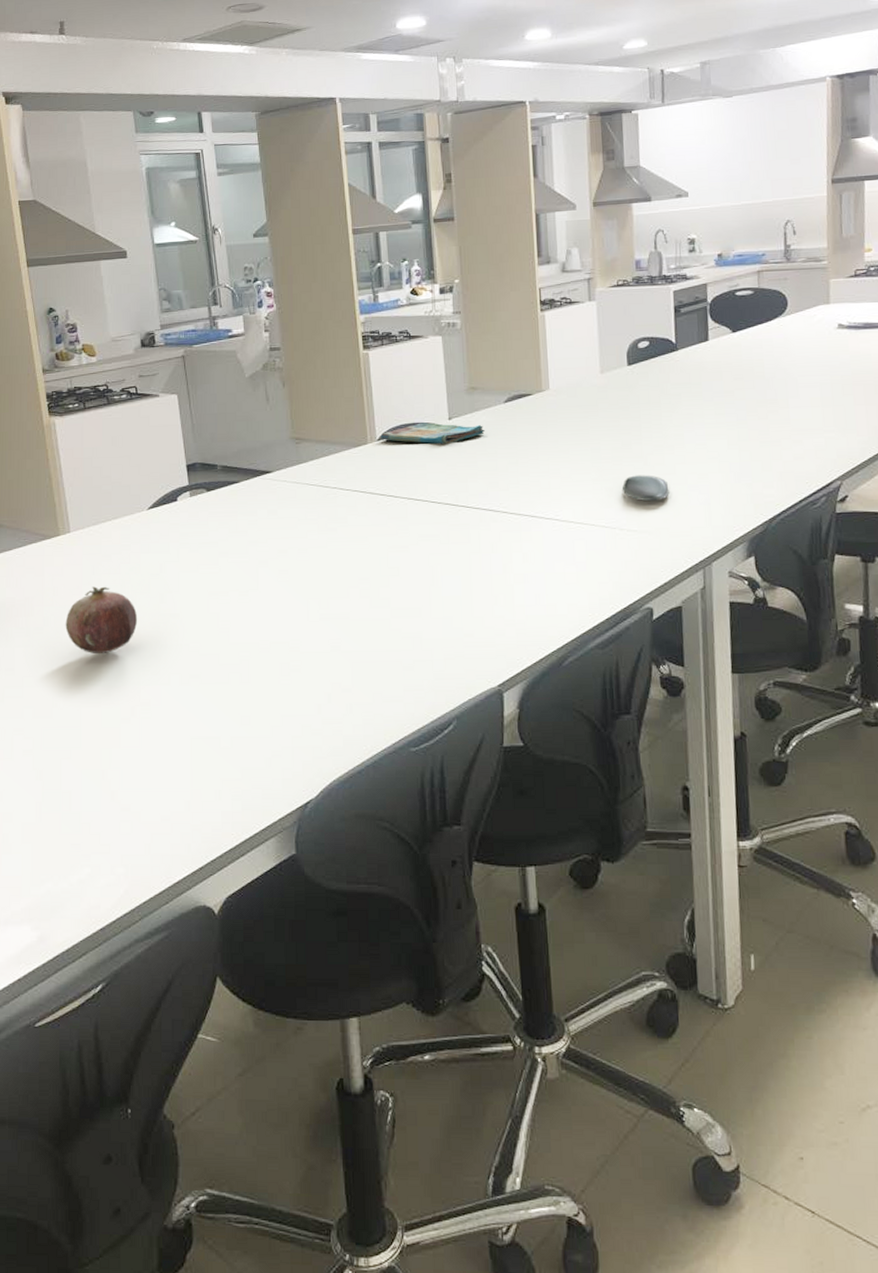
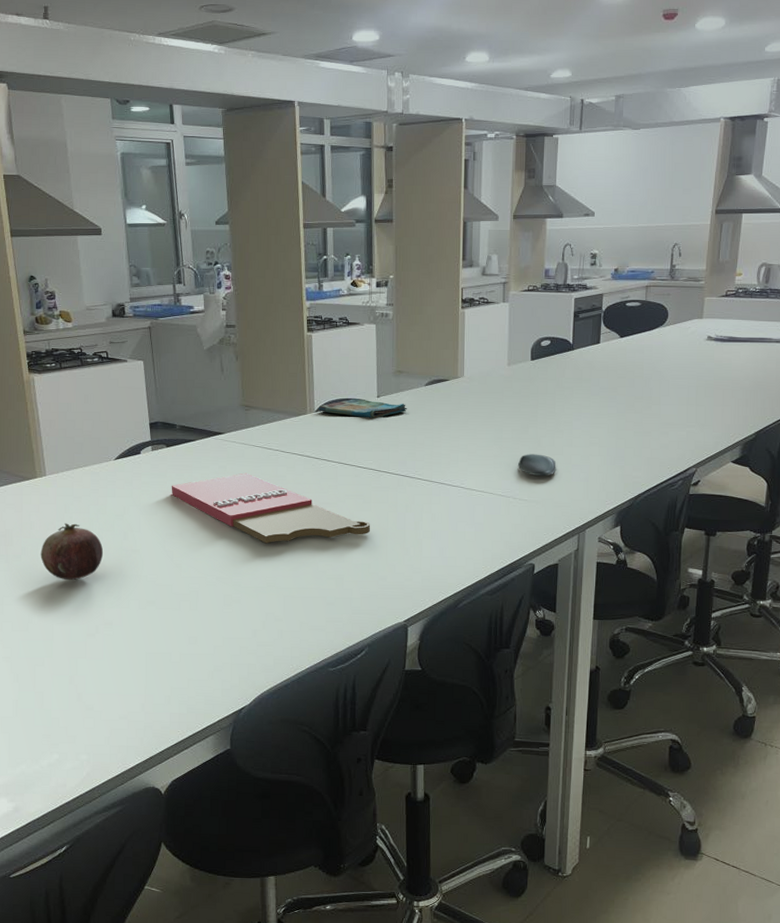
cutting board: none [213,516,451,599] -> present [171,473,371,544]

